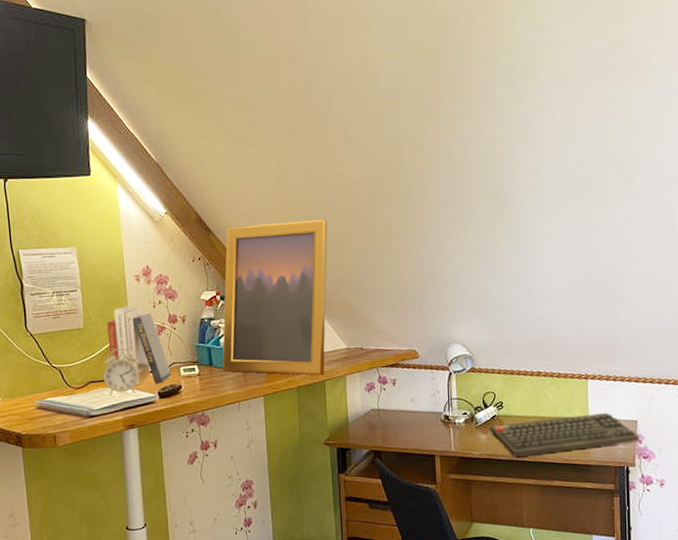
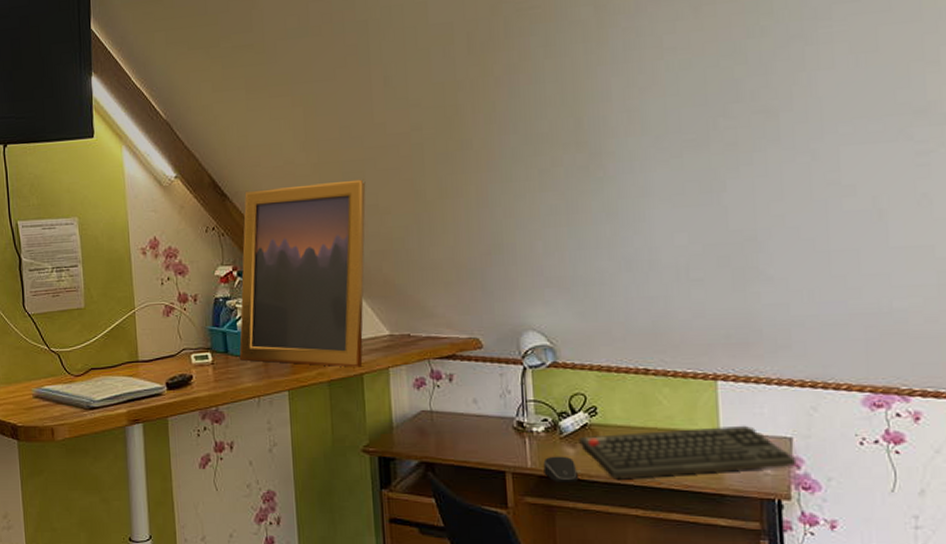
alarm clock: present [102,348,139,396] -> none [105,331,145,385]
books: present [107,305,172,386] -> none [110,283,182,375]
computer mouse: none [463,441,488,462] -> present [543,456,578,483]

